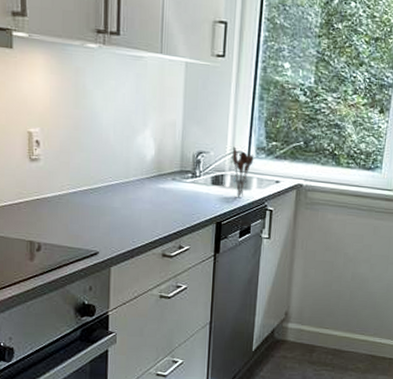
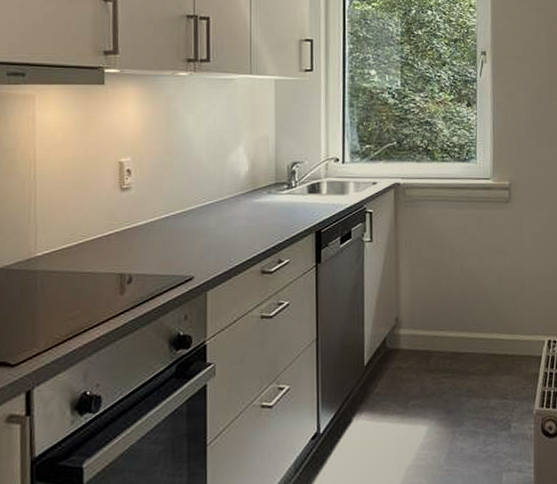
utensil holder: present [231,146,254,198] -> none [326,153,349,203]

